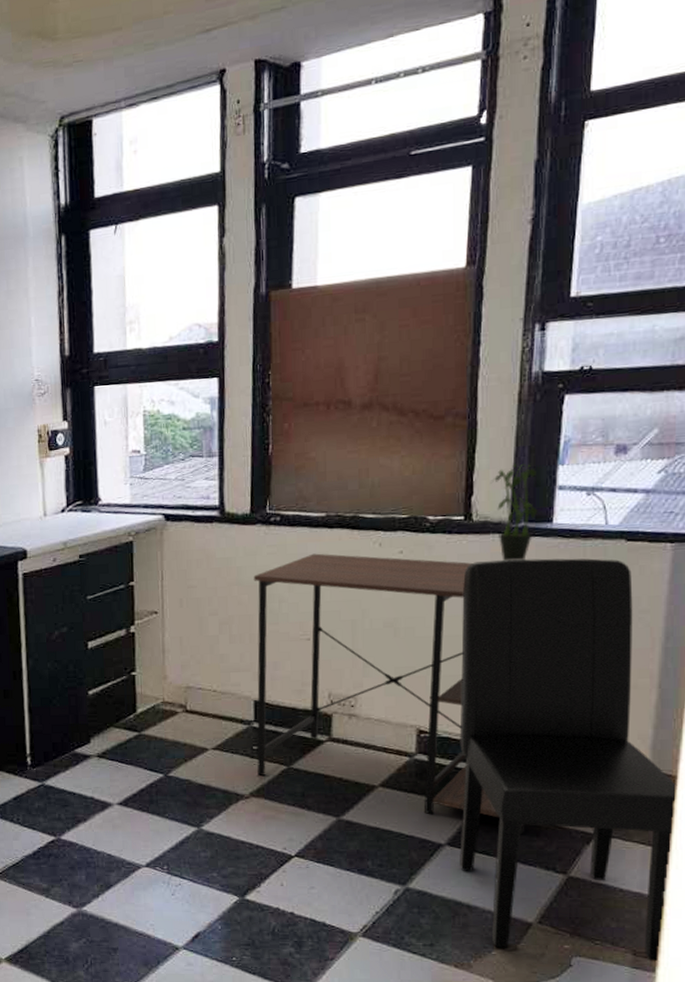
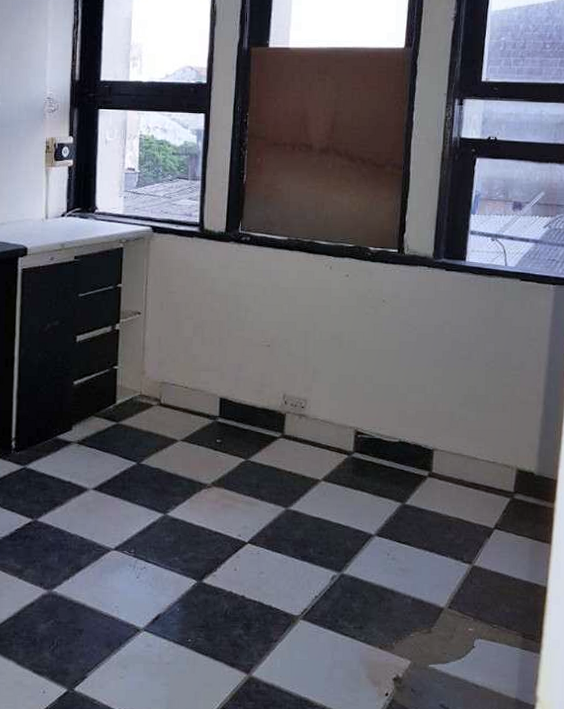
desk: present [253,553,524,835] -> none [219,271,439,528]
chair: present [459,558,678,961] -> none [386,288,557,642]
potted plant: present [490,463,538,561] -> none [418,210,455,291]

